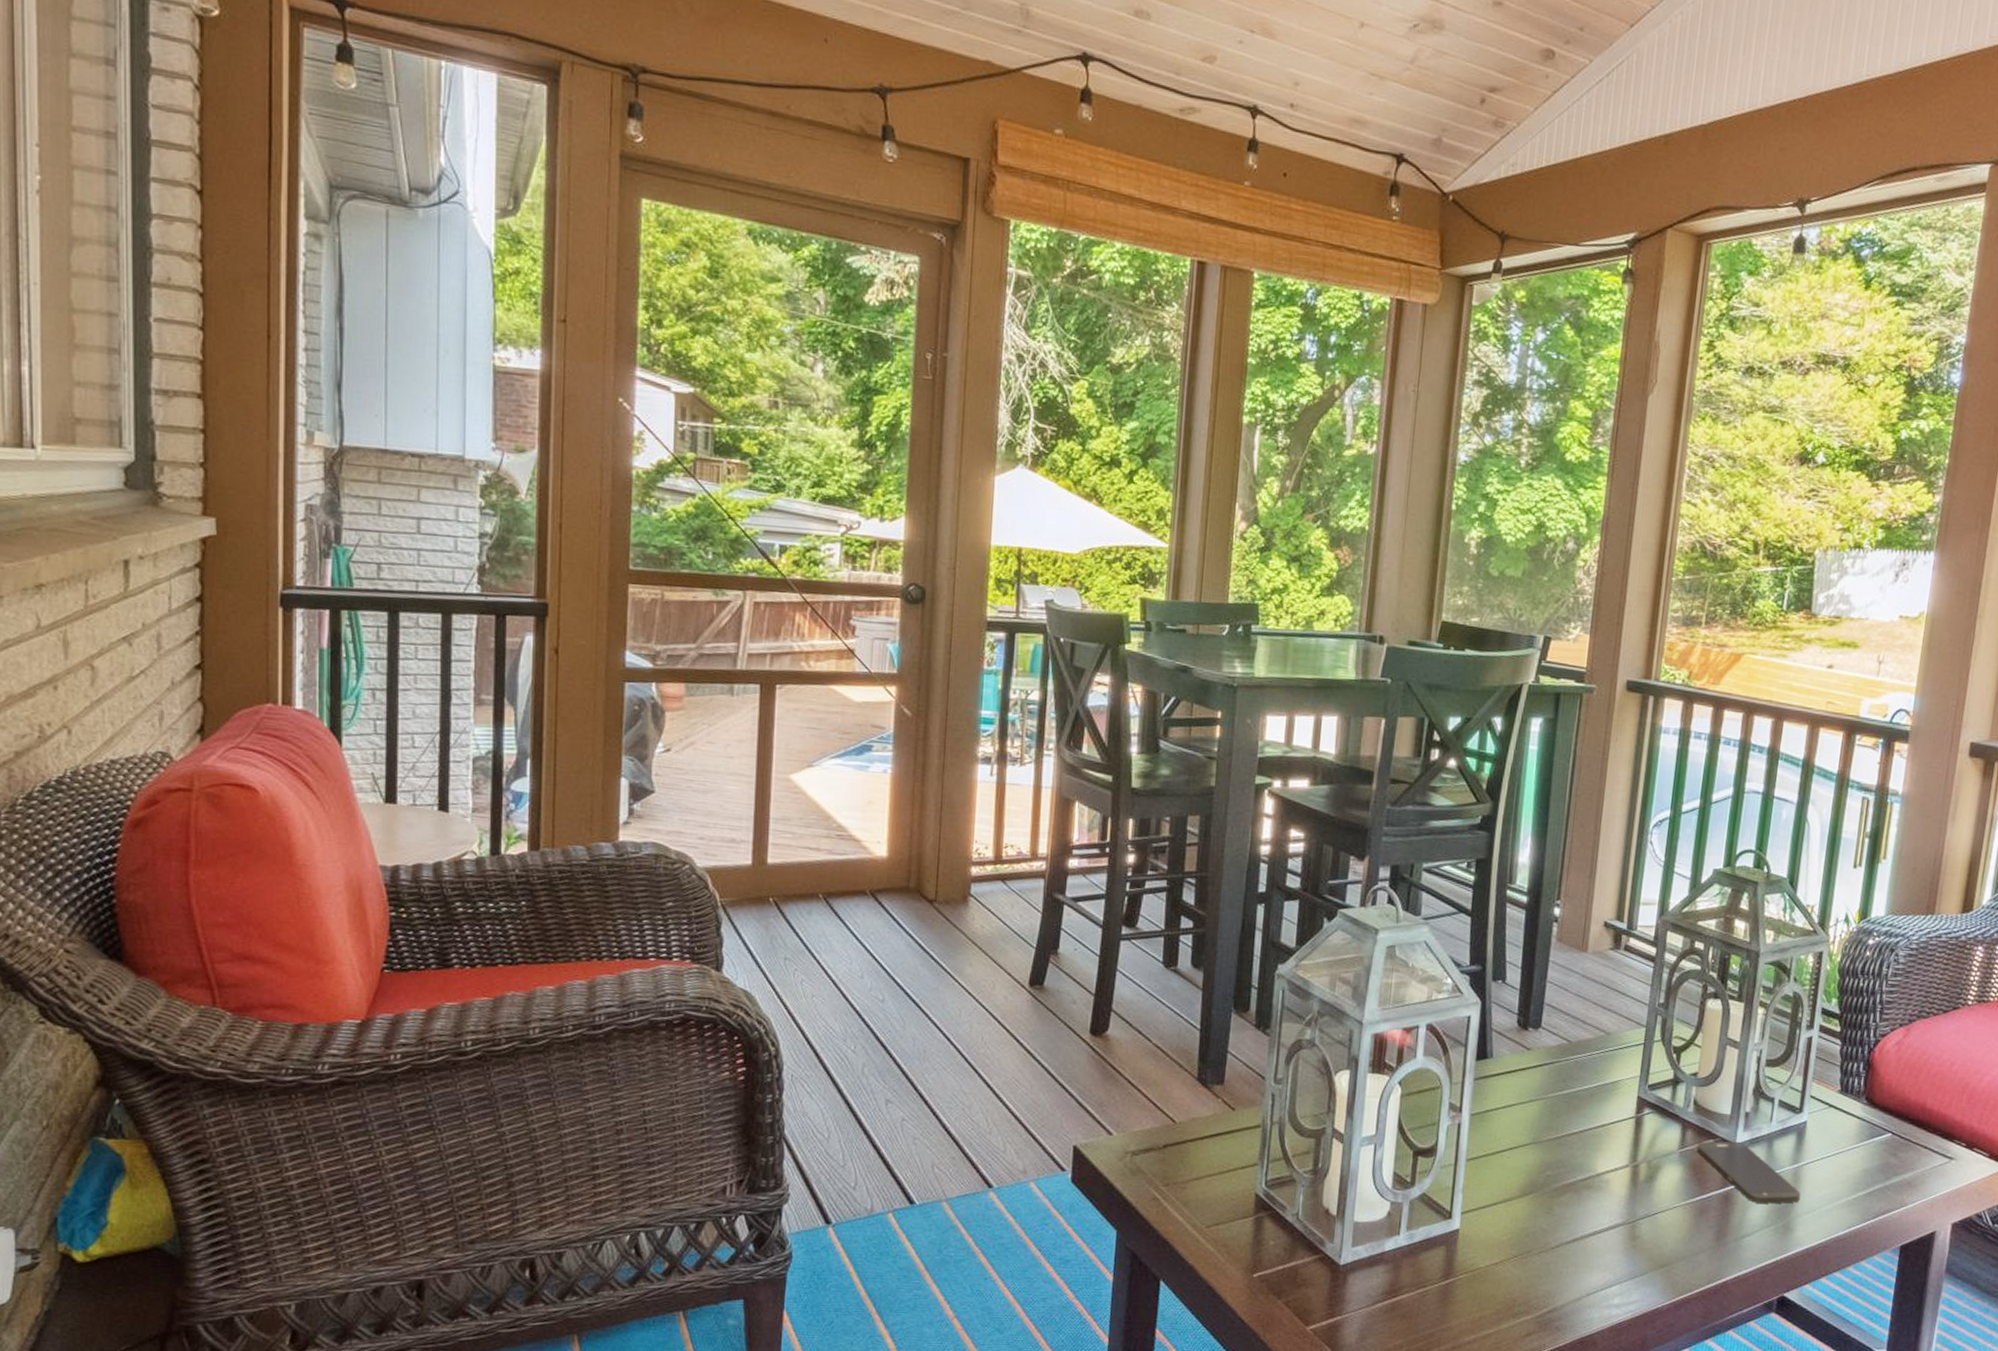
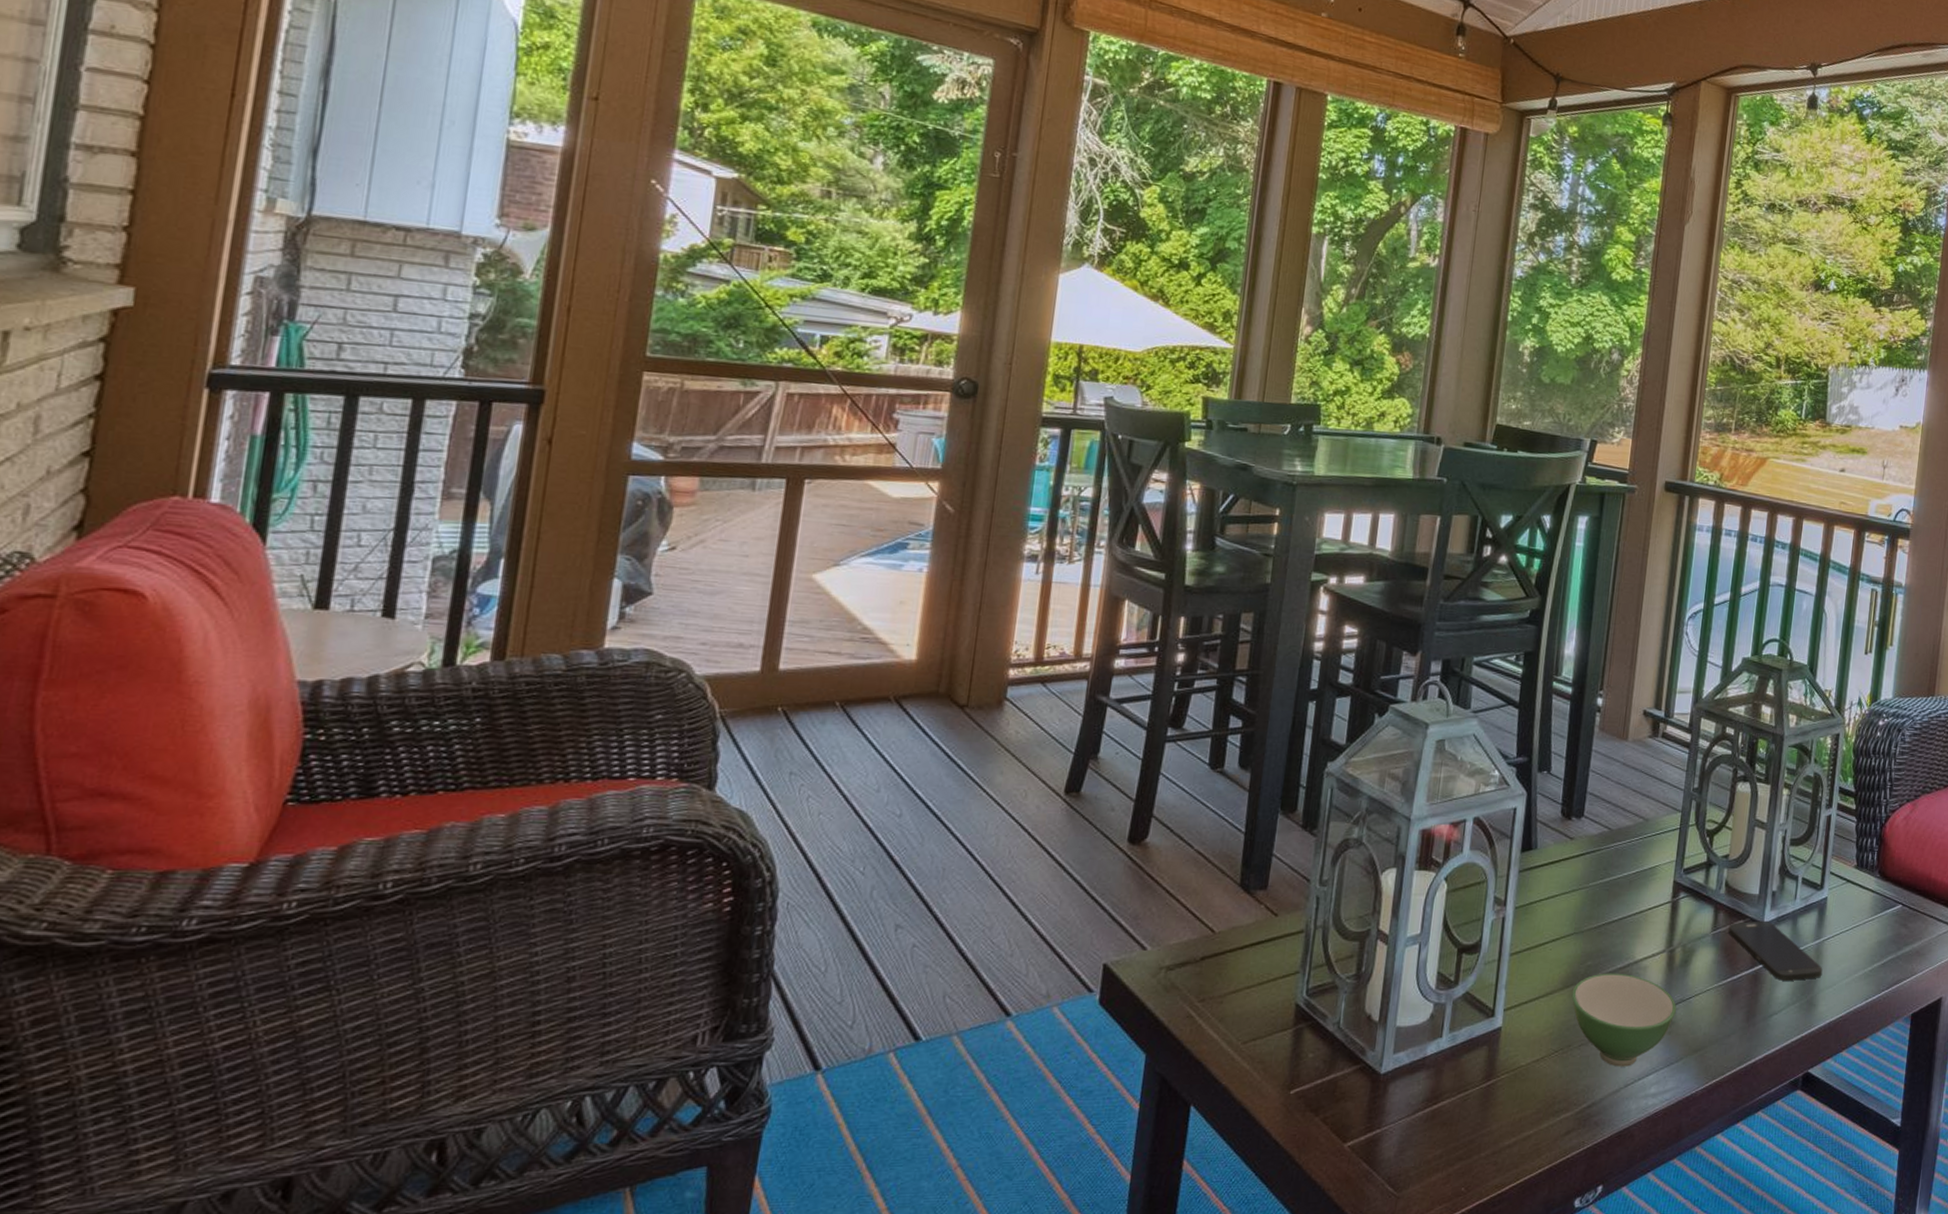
bowl: none [1530,1183,1641,1276] -> present [1571,973,1677,1067]

